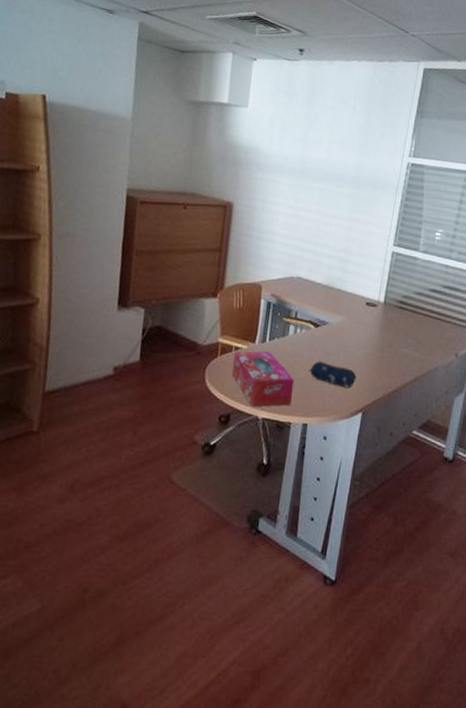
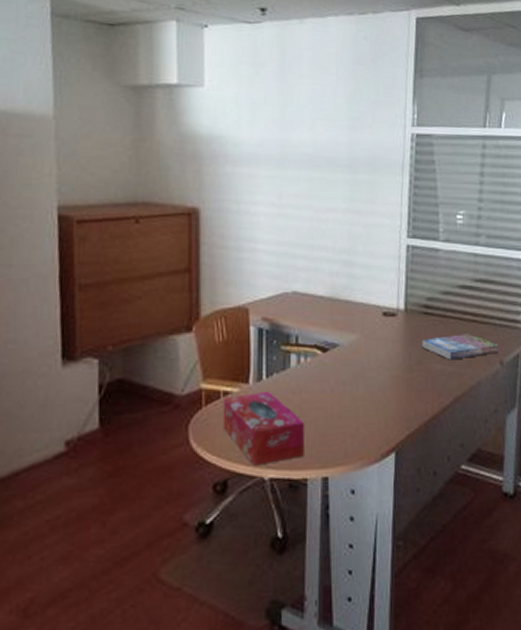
pencil case: present [309,361,357,389] -> none [321,394,383,424]
book: none [394,327,456,348] -> present [421,334,499,360]

